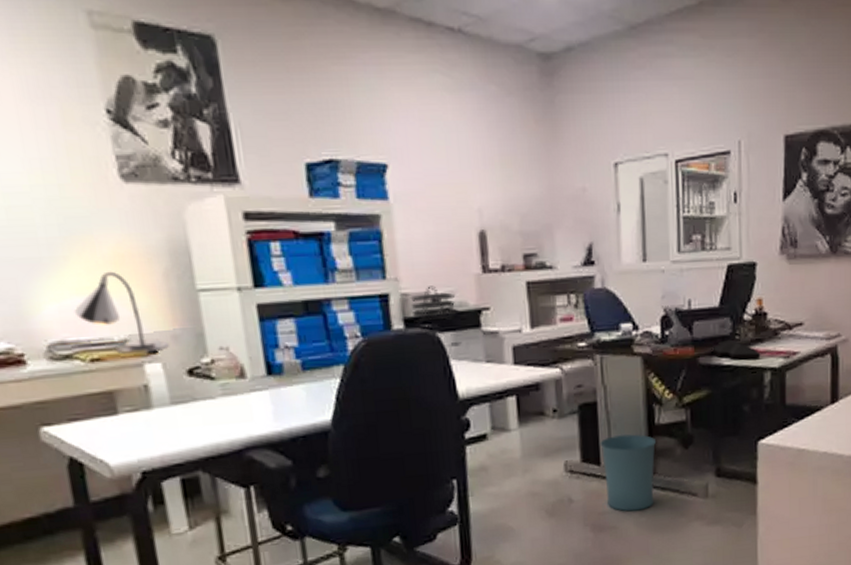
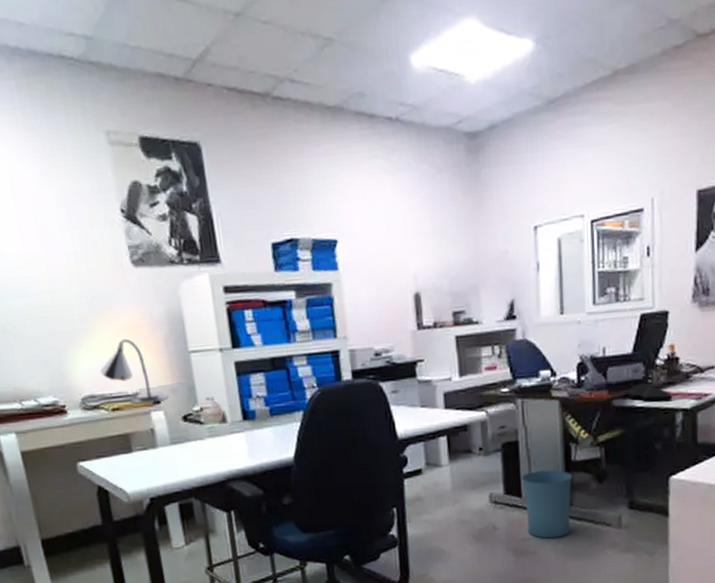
file organizer: present [410,285,456,323] -> none [356,342,395,375]

